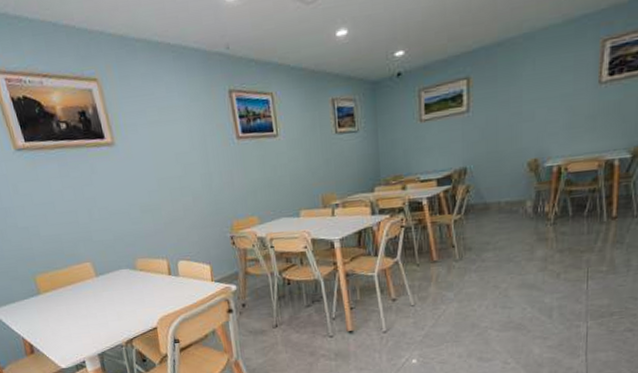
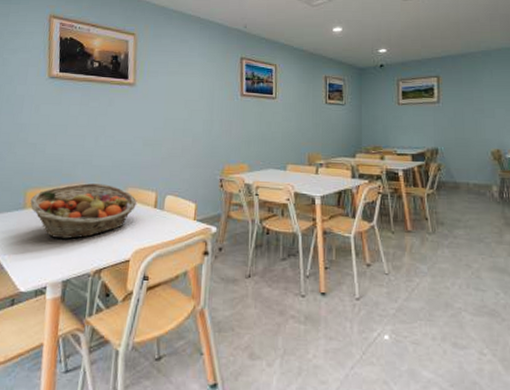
fruit basket: none [42,258,151,318] -> present [30,182,137,239]

